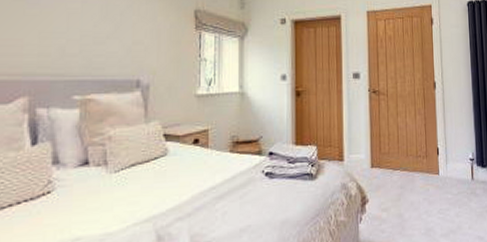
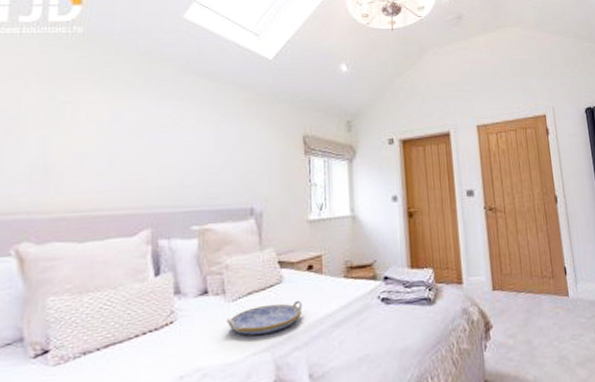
serving tray: none [107,173,187,206] -> present [226,300,303,335]

